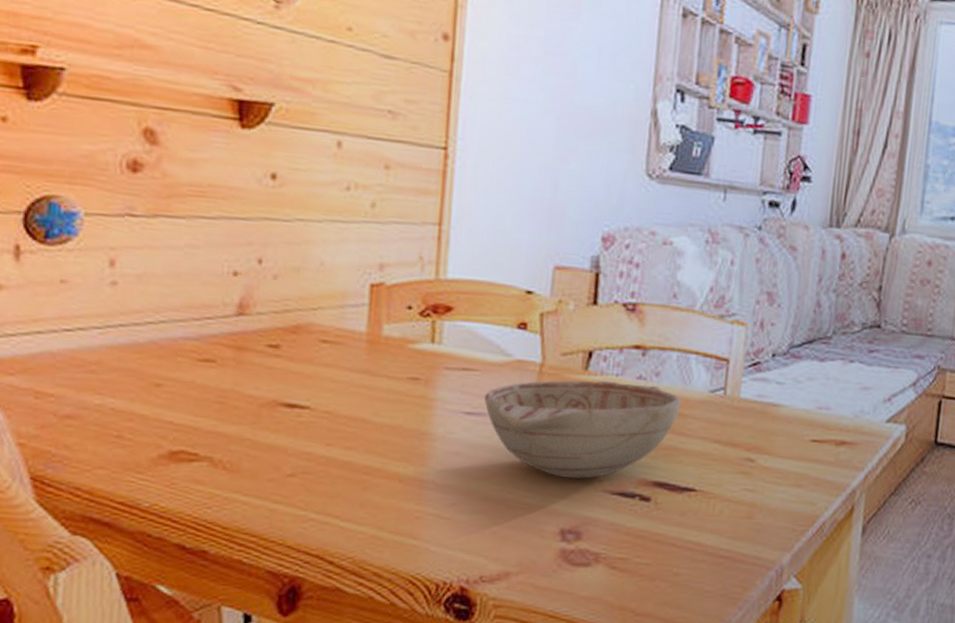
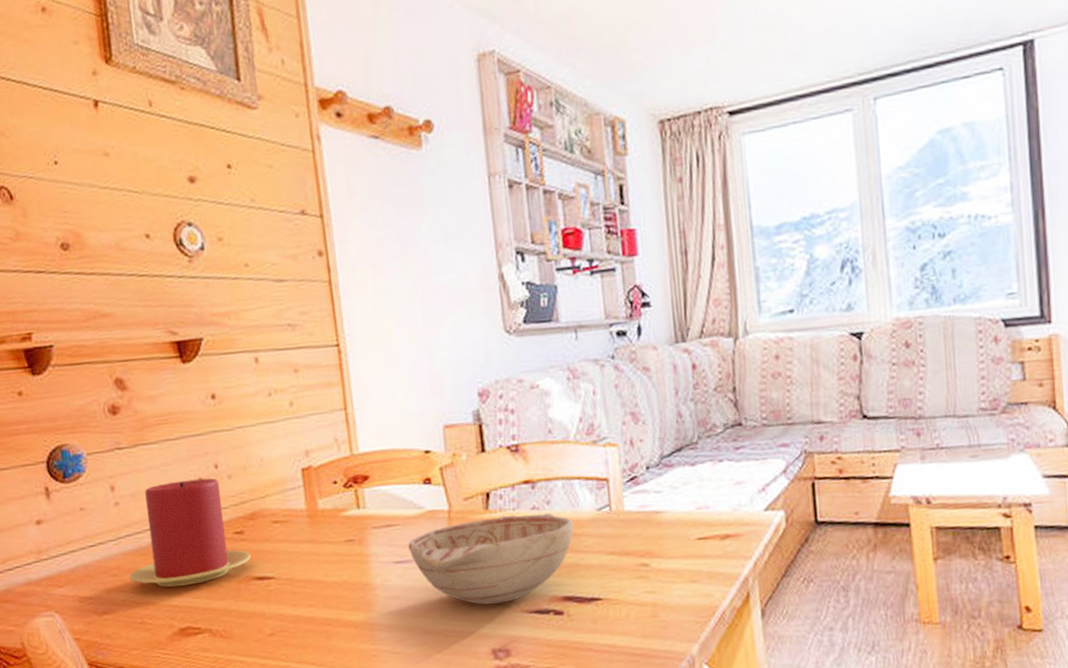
candle: none [113,269,285,400] -> present [129,478,252,587]

